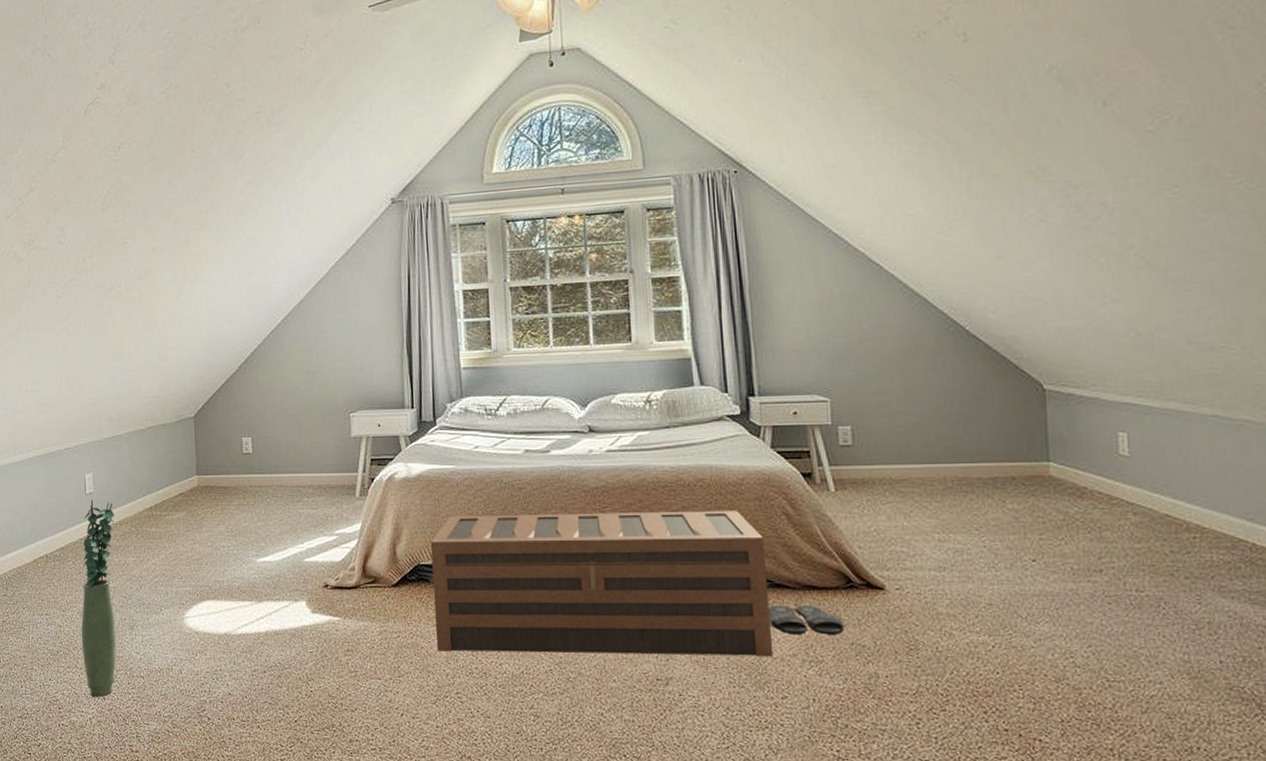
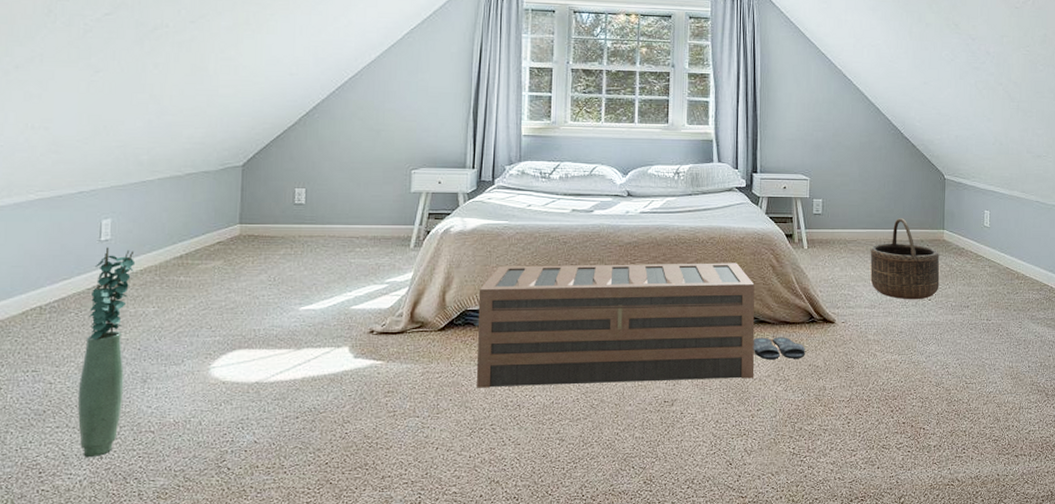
basket: none [930,447,1049,560] -> present [870,218,940,300]

